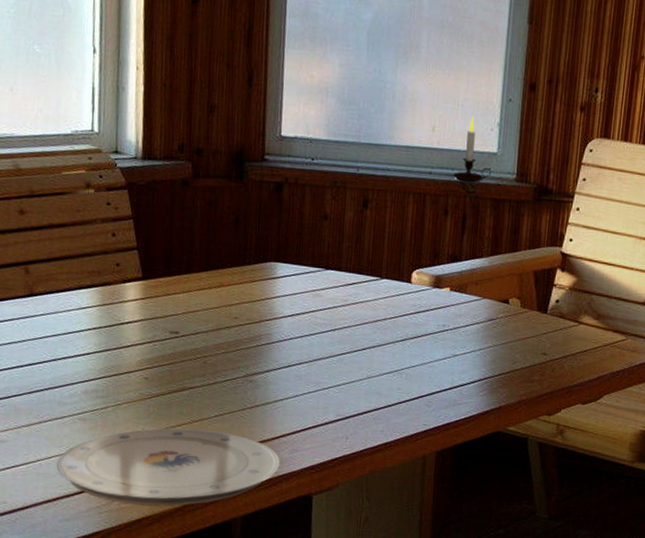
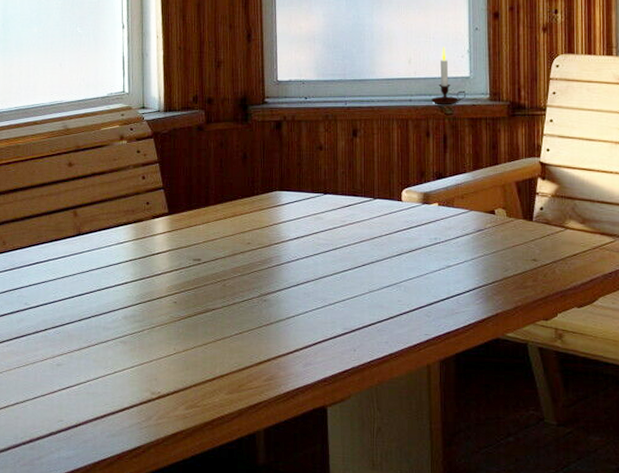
plate: present [56,428,280,506] -> none [103,346,295,421]

